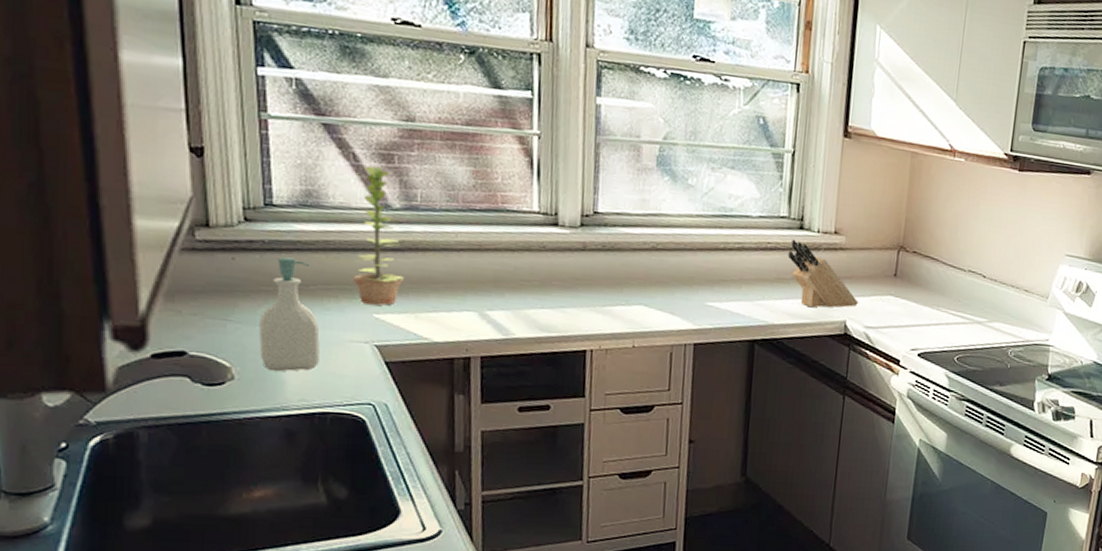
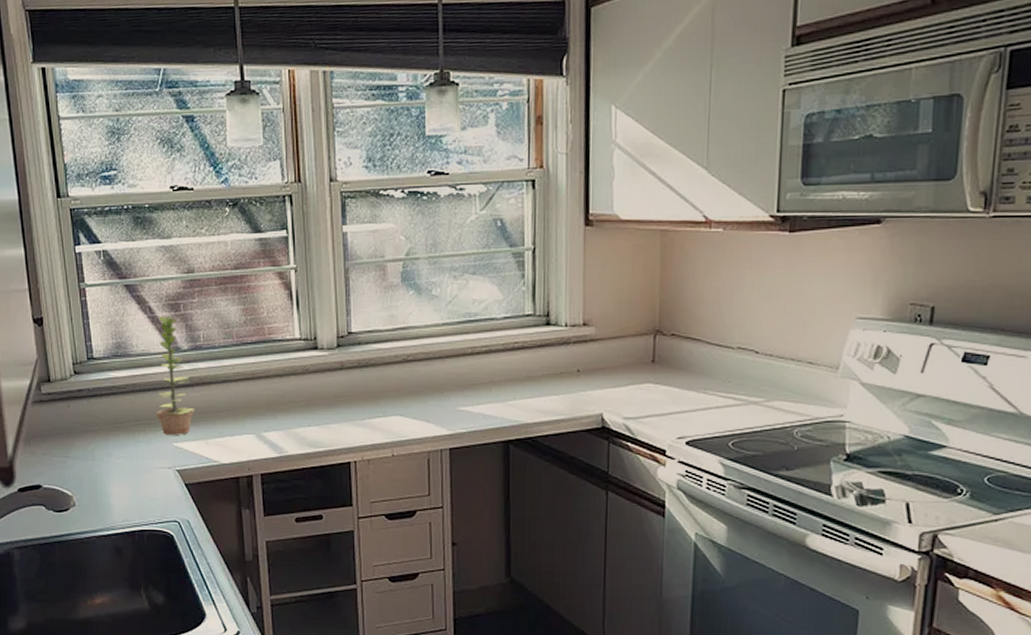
soap bottle: present [258,257,320,372] -> none [90,401,135,498]
knife block: present [787,239,859,308] -> none [536,336,615,403]

